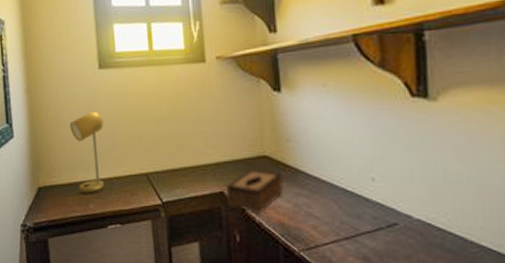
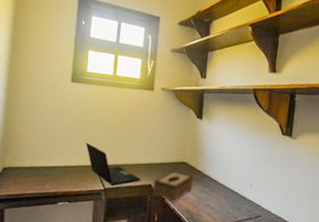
desk lamp: present [69,111,105,194] -> none [38,113,68,177]
laptop: none [129,145,209,197] -> present [86,143,141,186]

